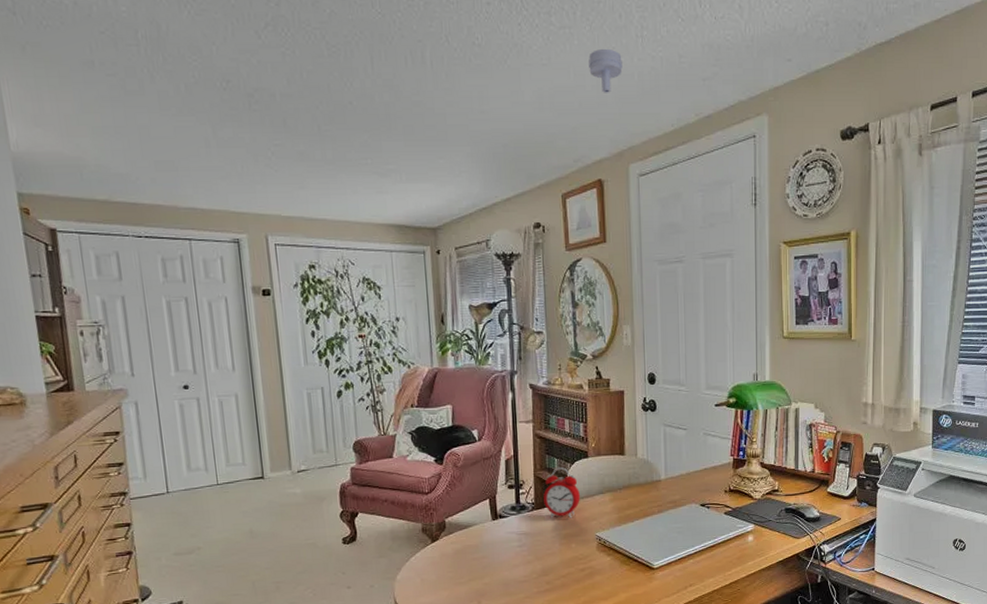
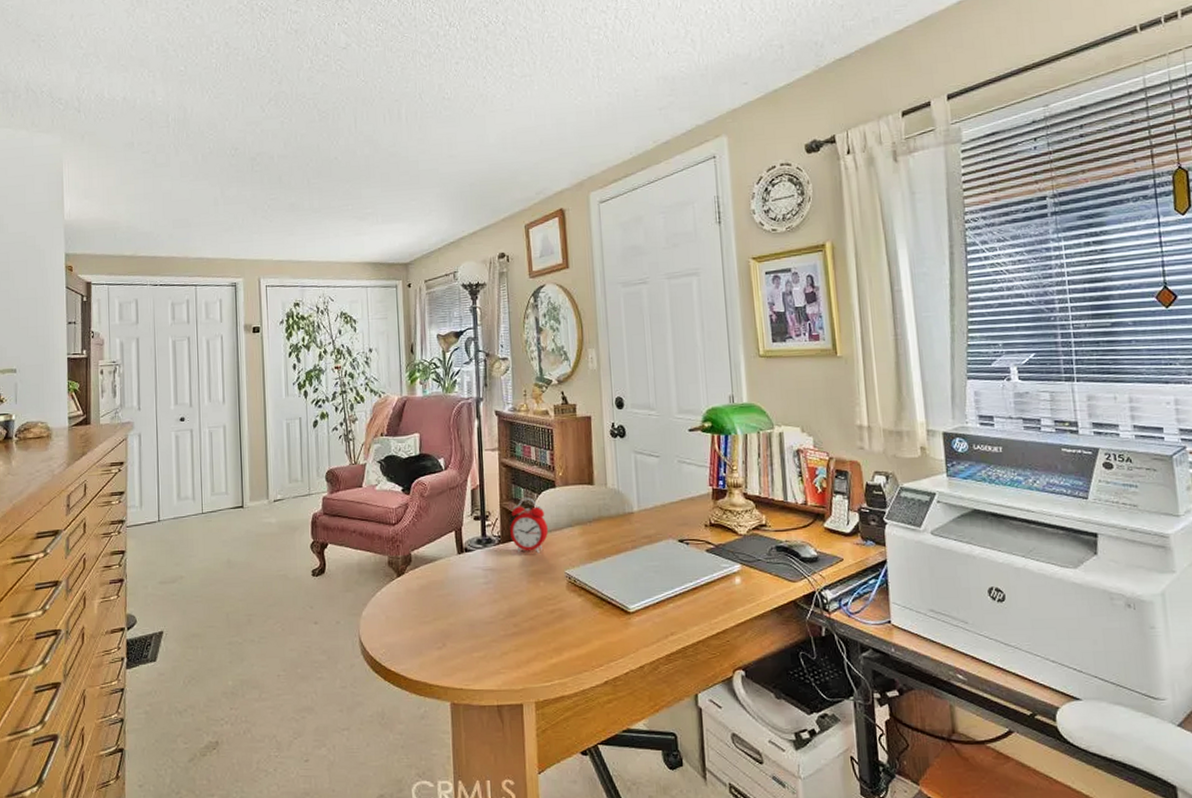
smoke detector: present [589,48,623,93] -> none [548,90,581,130]

